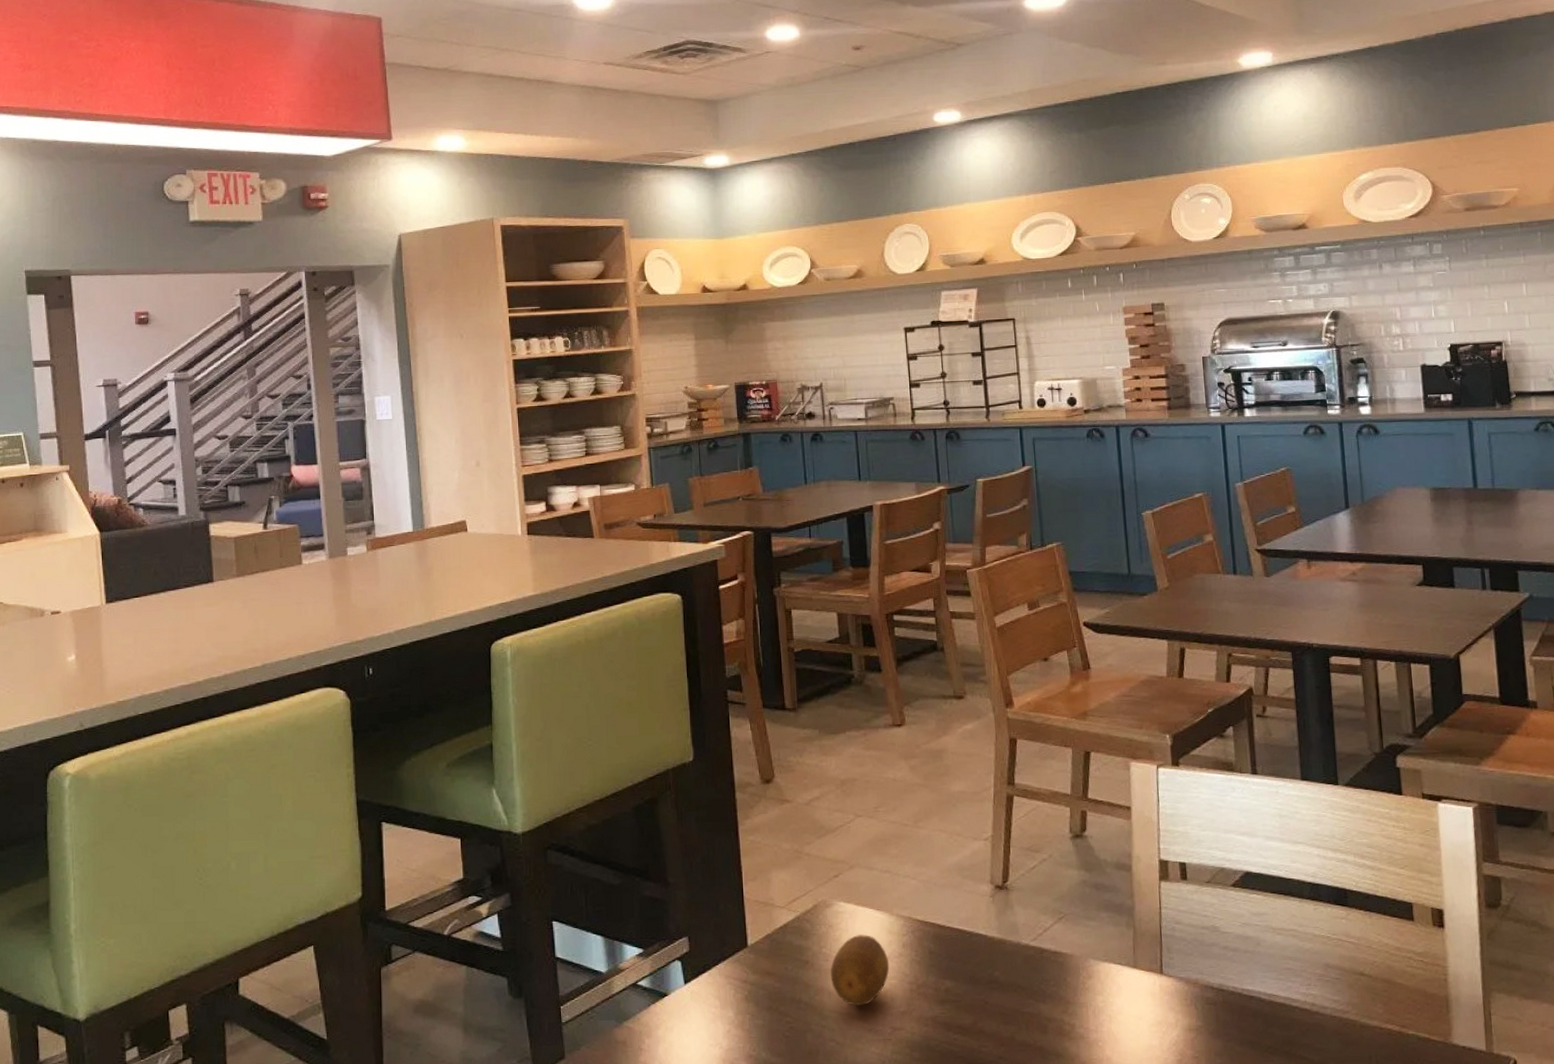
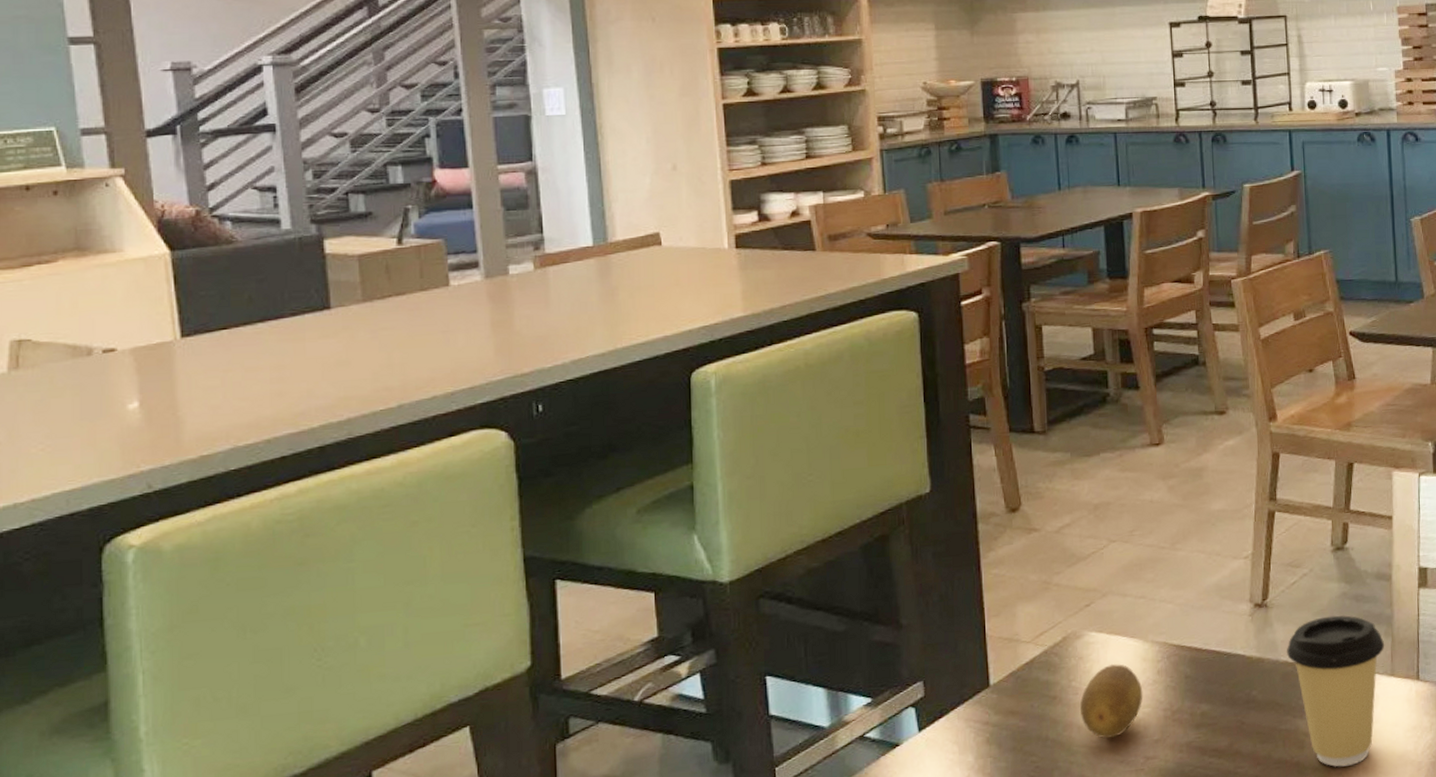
coffee cup: none [1028,902,1127,1056] -> present [1287,615,1385,767]

